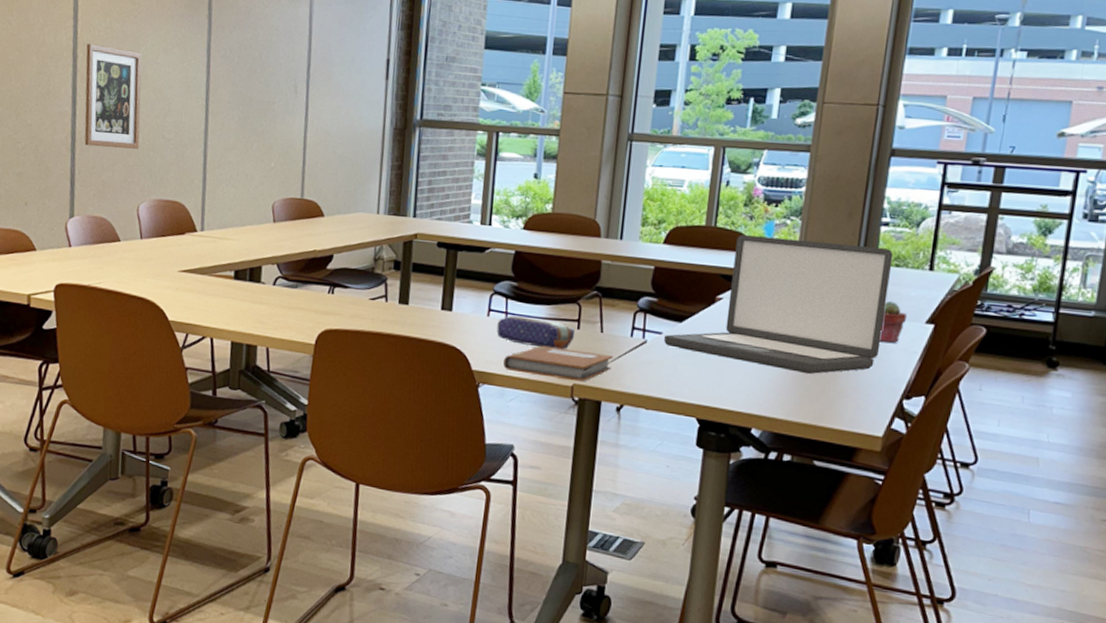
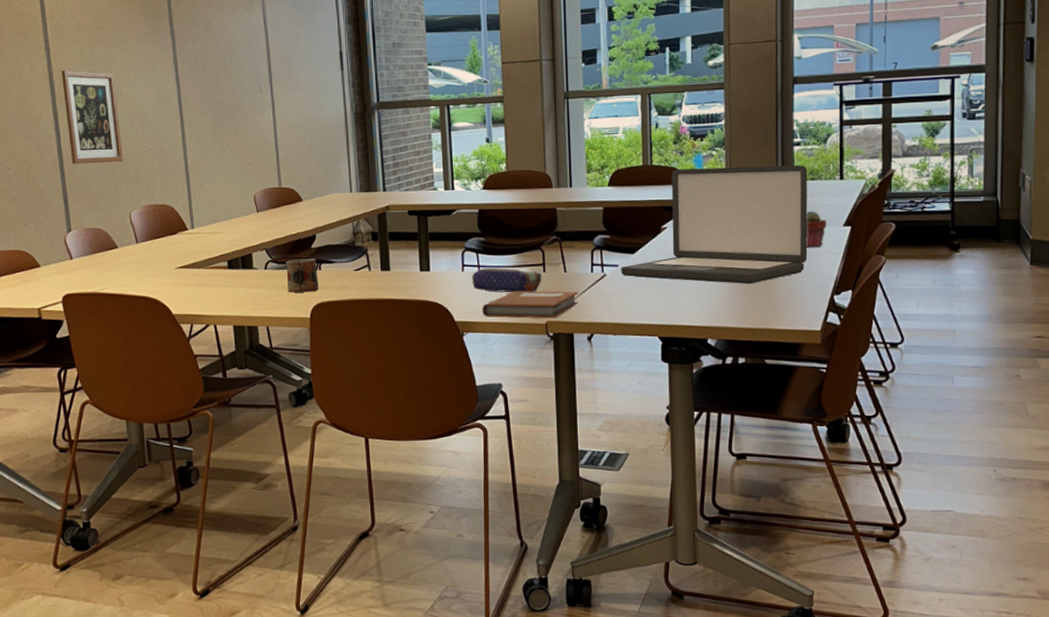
mug: none [295,278,330,317] -> present [286,258,319,293]

